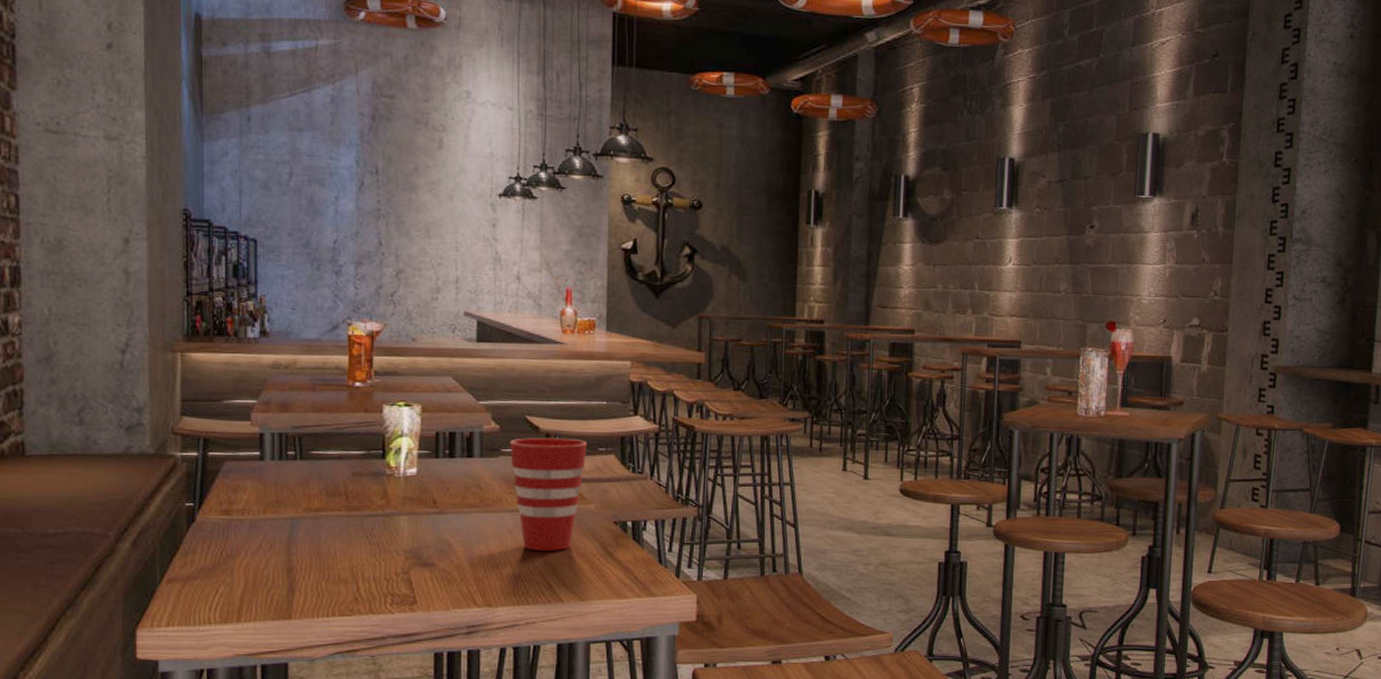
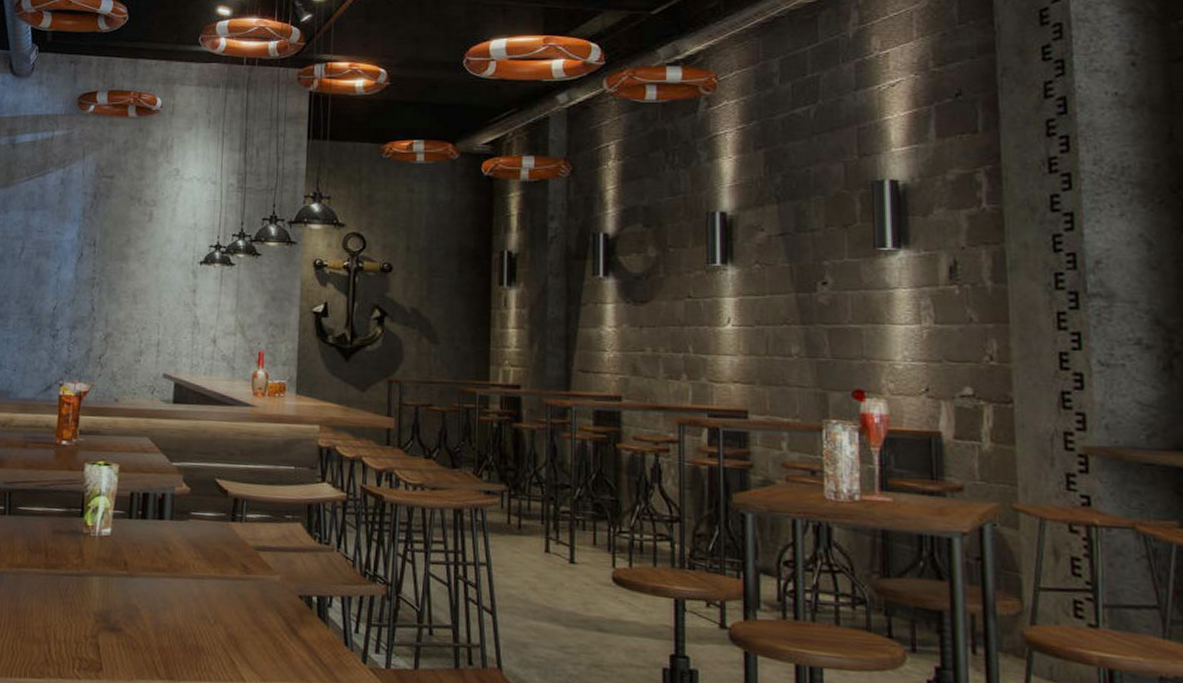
cup: present [510,437,587,551] -> none [199,501,274,624]

